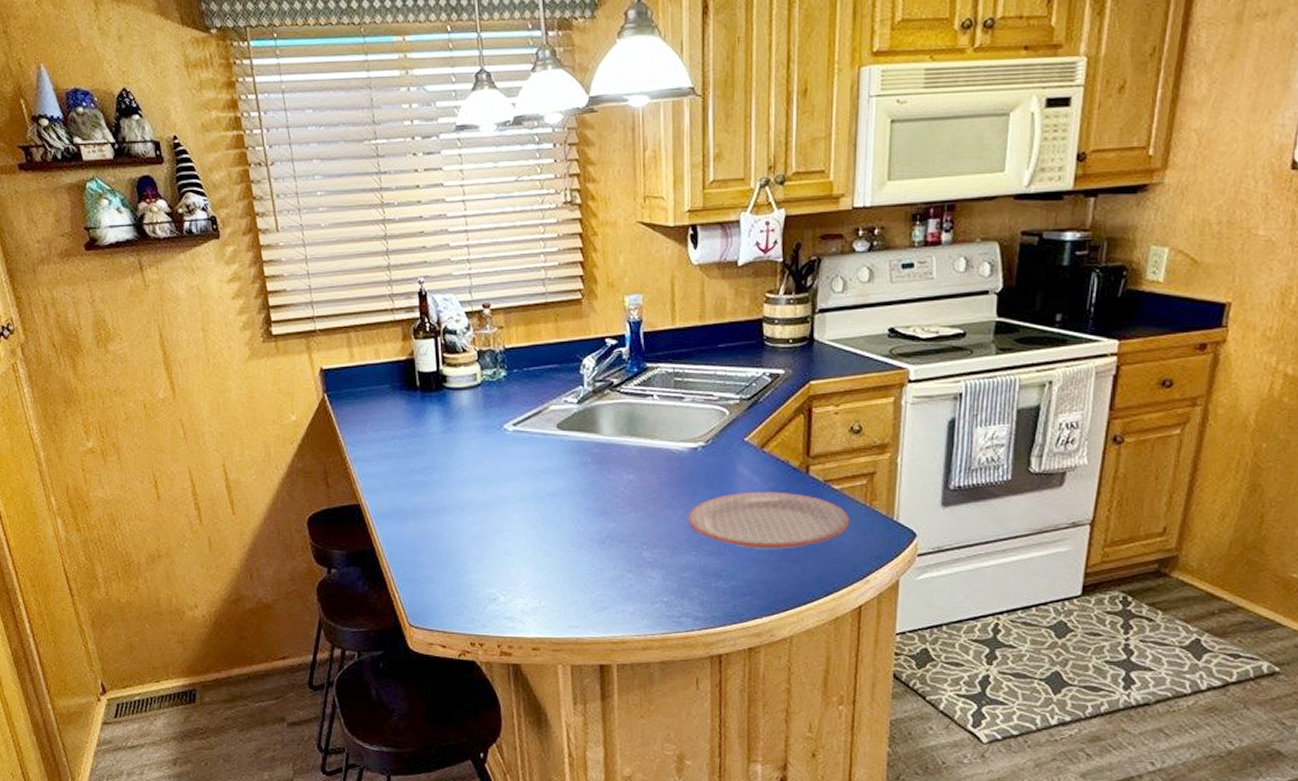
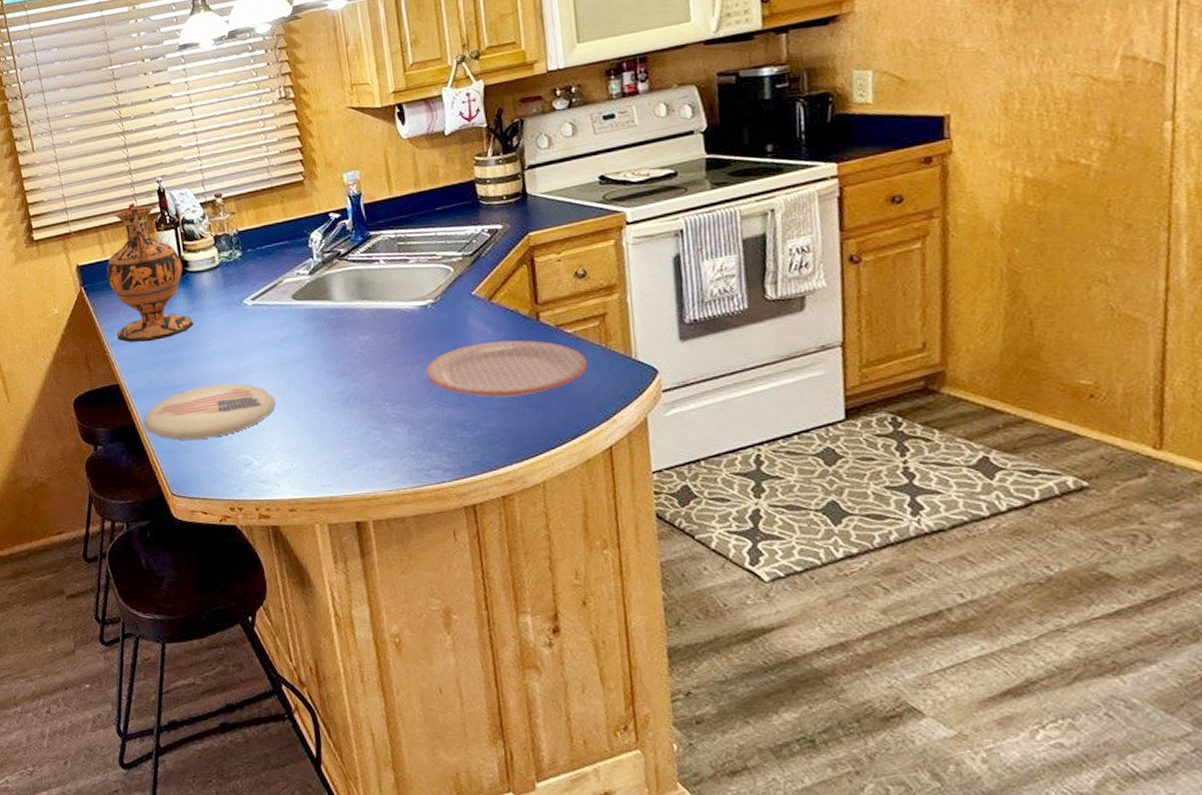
vase: none [354,305,447,461] -> present [106,203,194,343]
plate: none [383,513,528,569] -> present [143,383,275,440]

